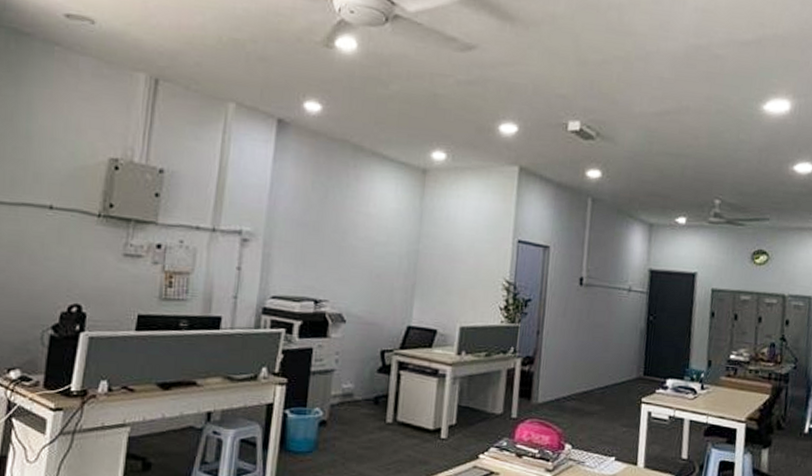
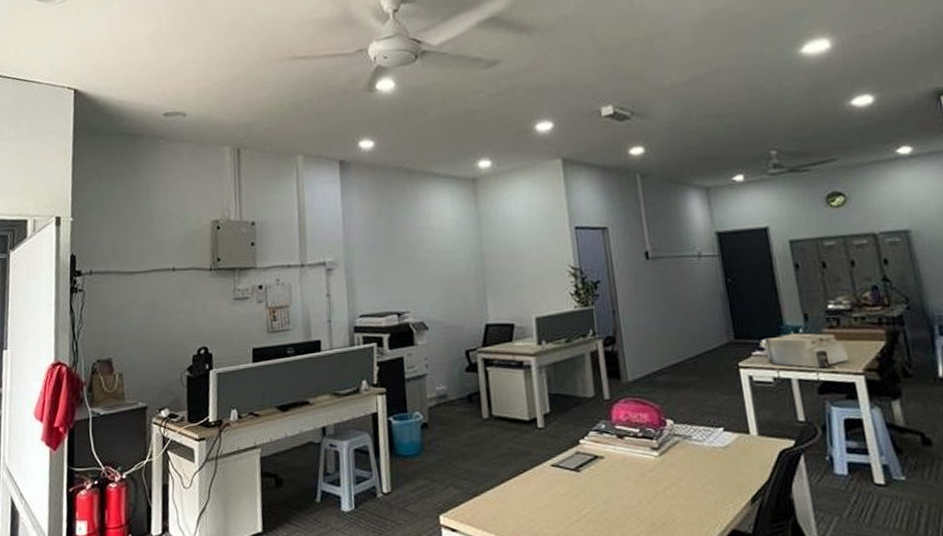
printer: none [664,377,737,415] -> present [759,333,849,369]

